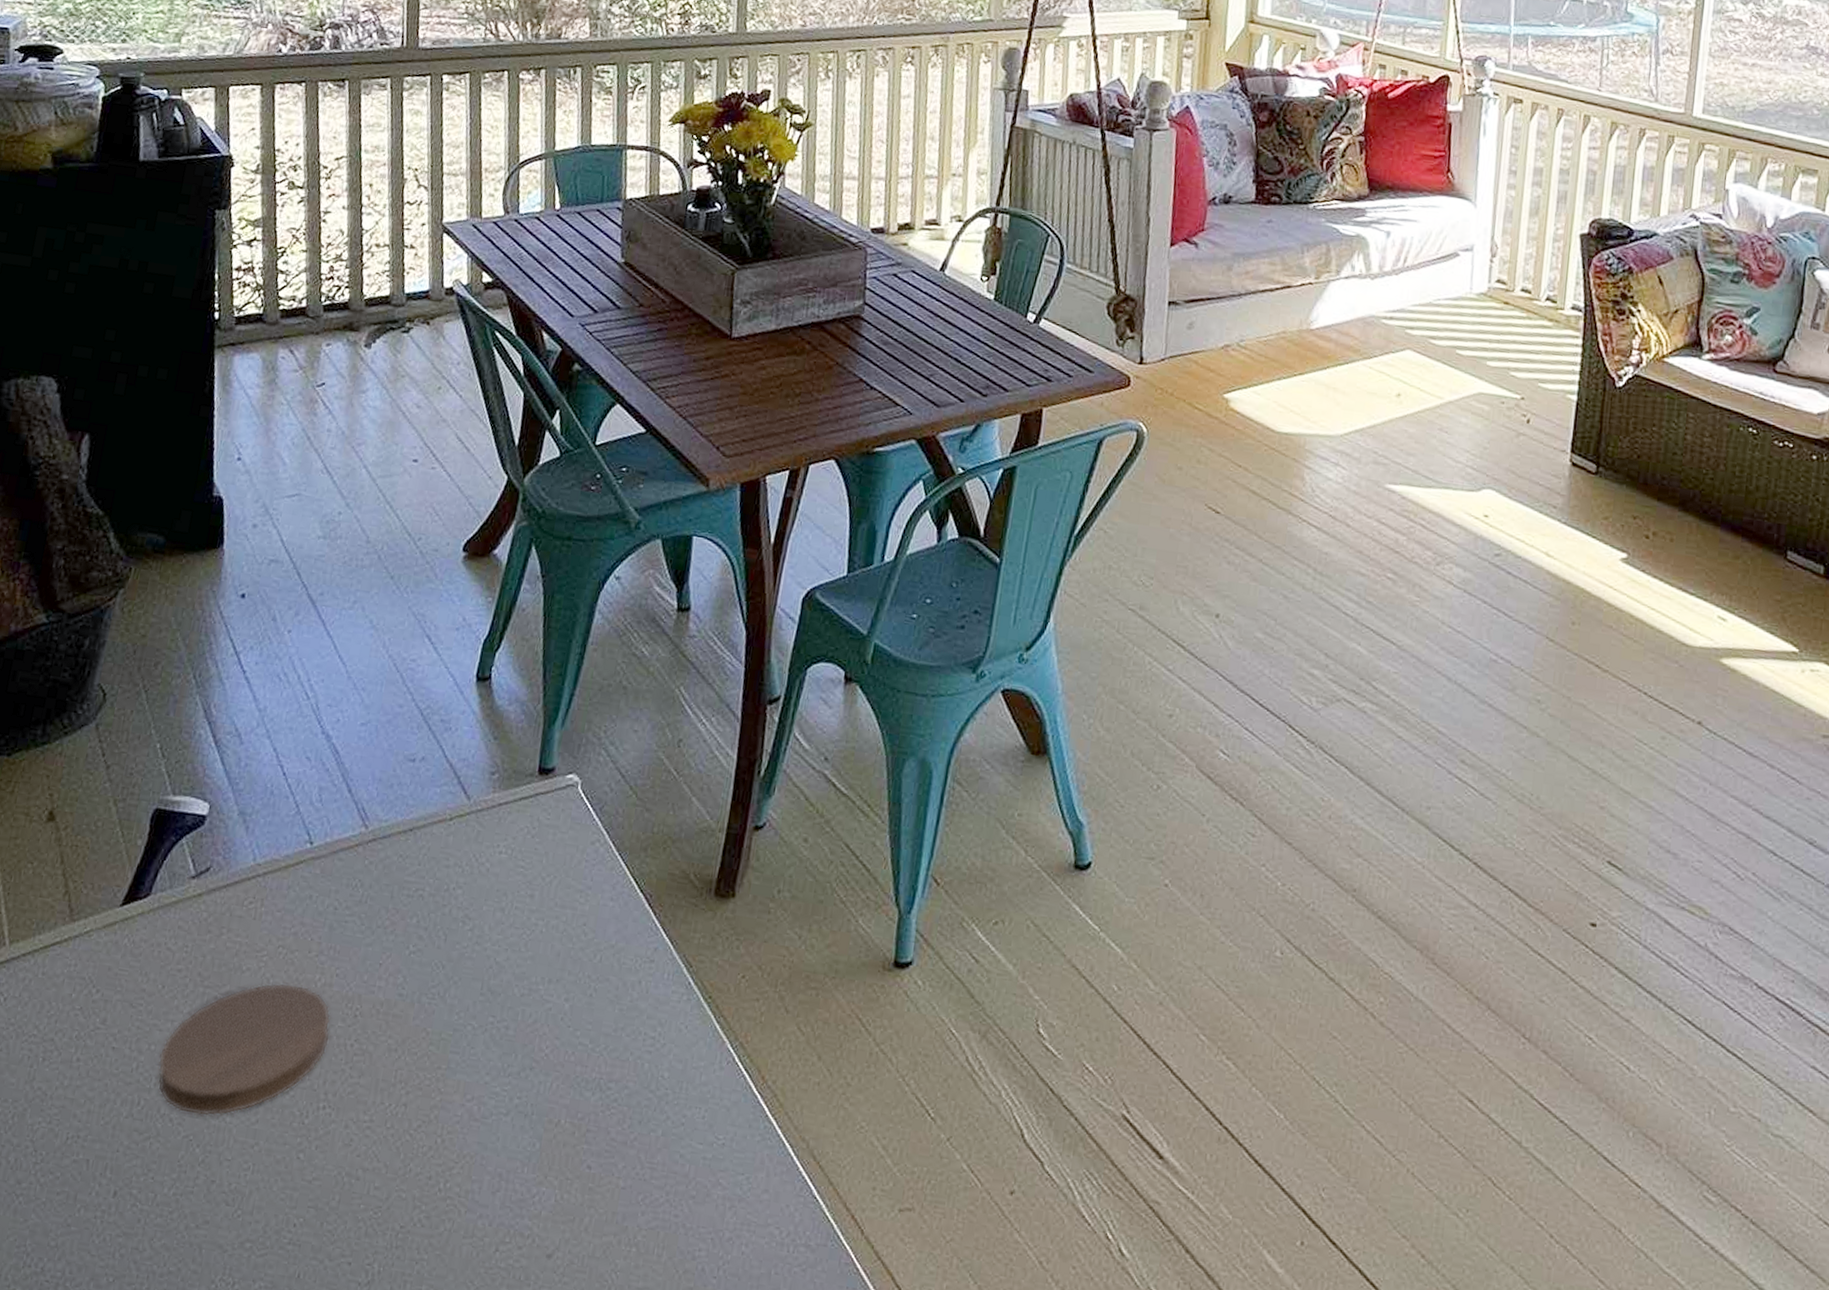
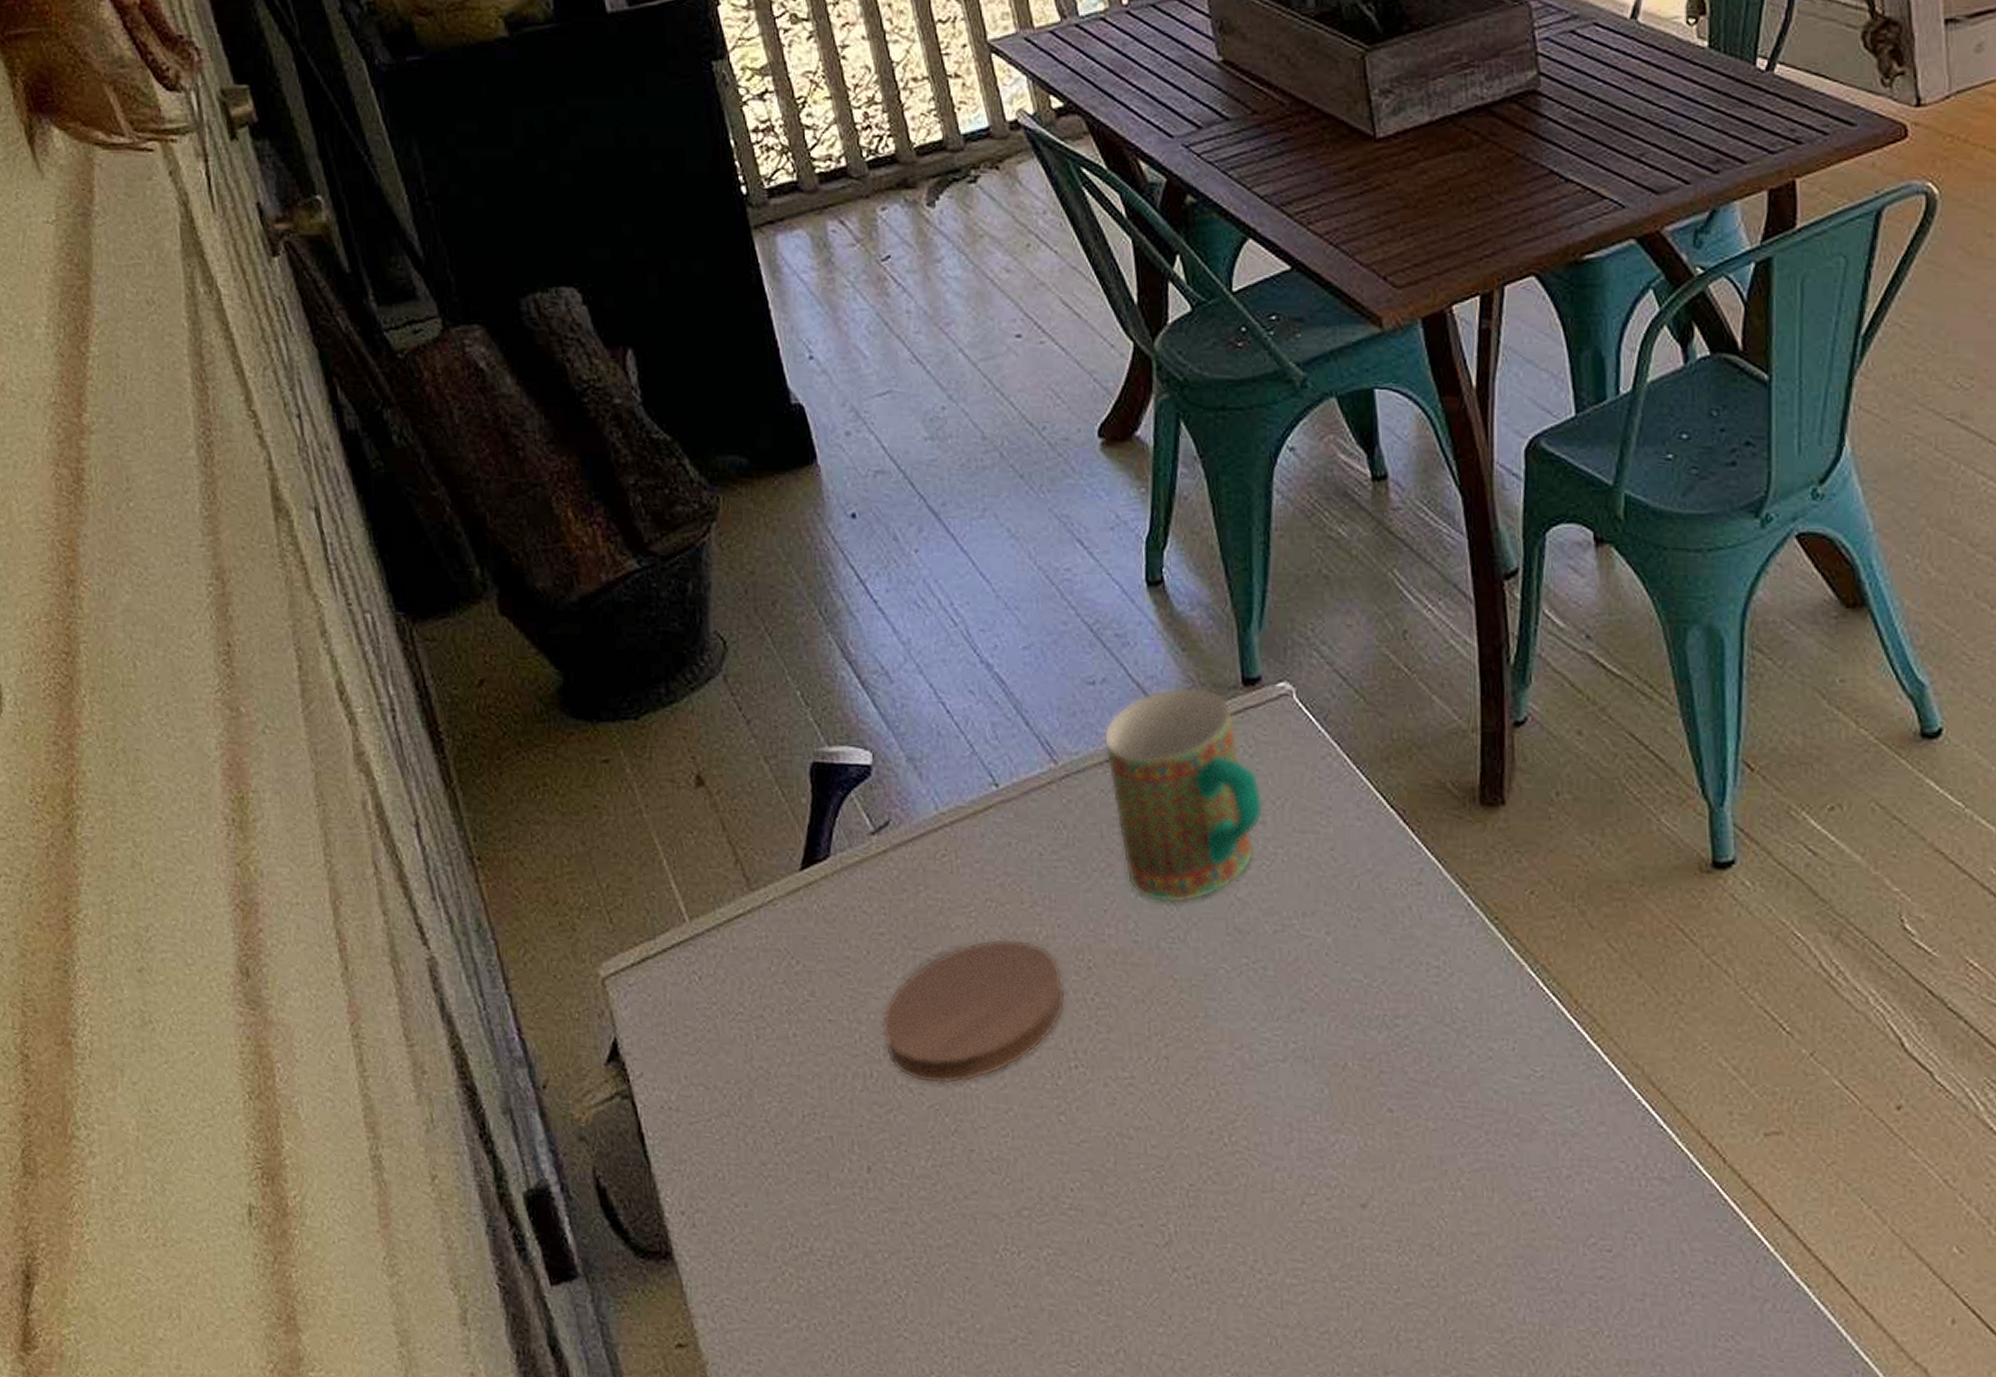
mug: none [405,769,536,963] -> present [1103,685,1264,904]

